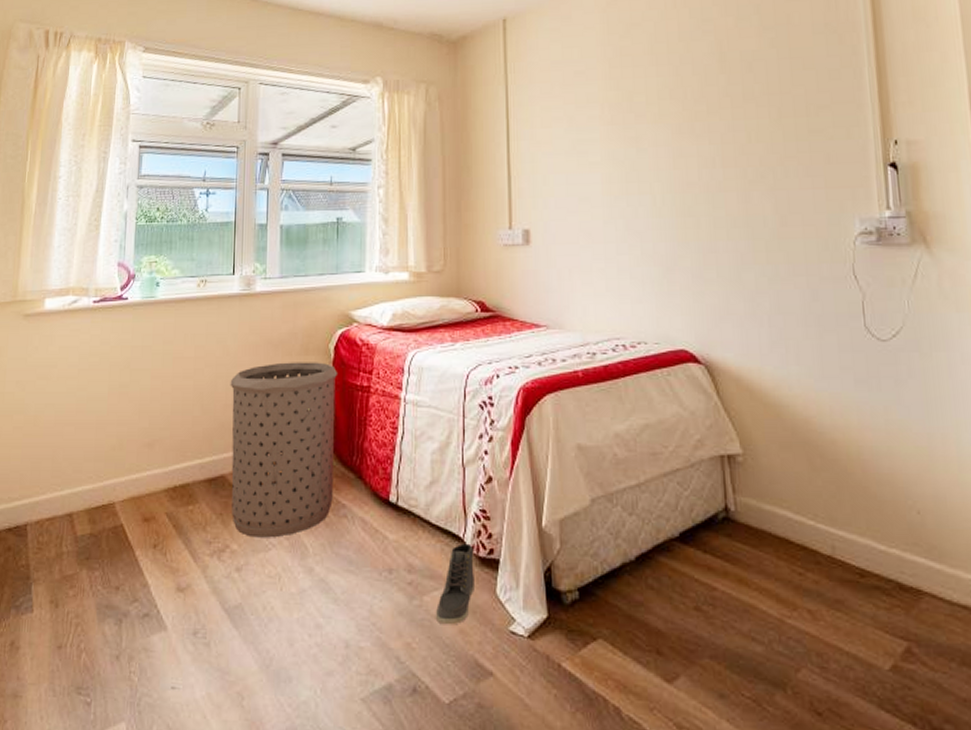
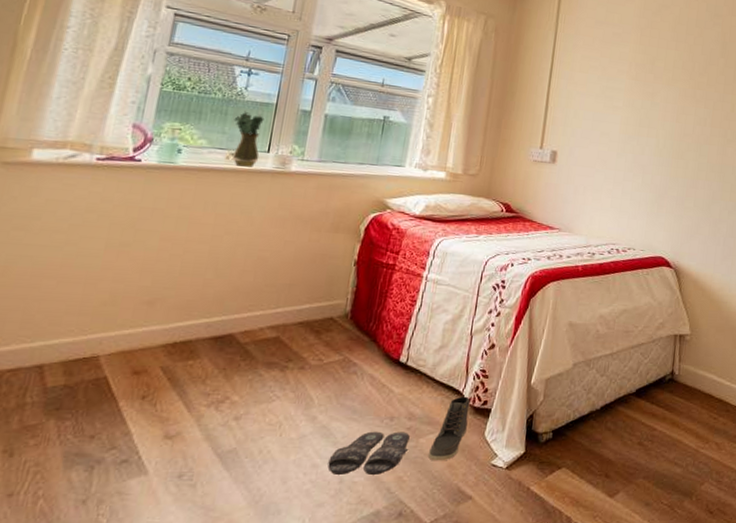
vase: none [199,234,226,294] -> present [233,111,265,168]
laundry basket: present [230,362,338,538] -> none [236,237,366,391]
slippers: none [331,586,414,639] -> present [327,431,410,475]

